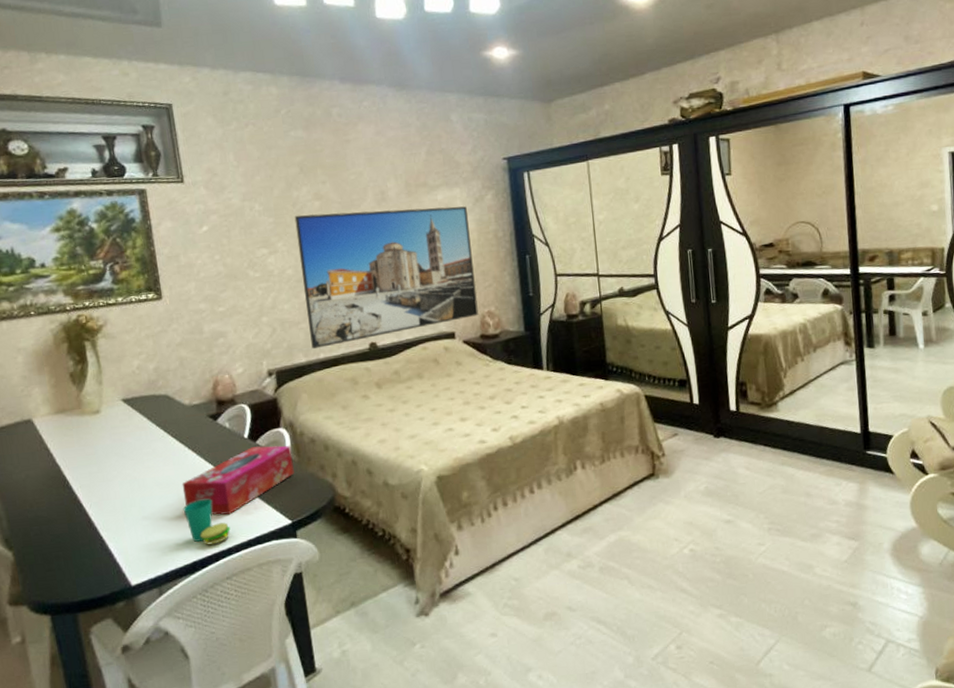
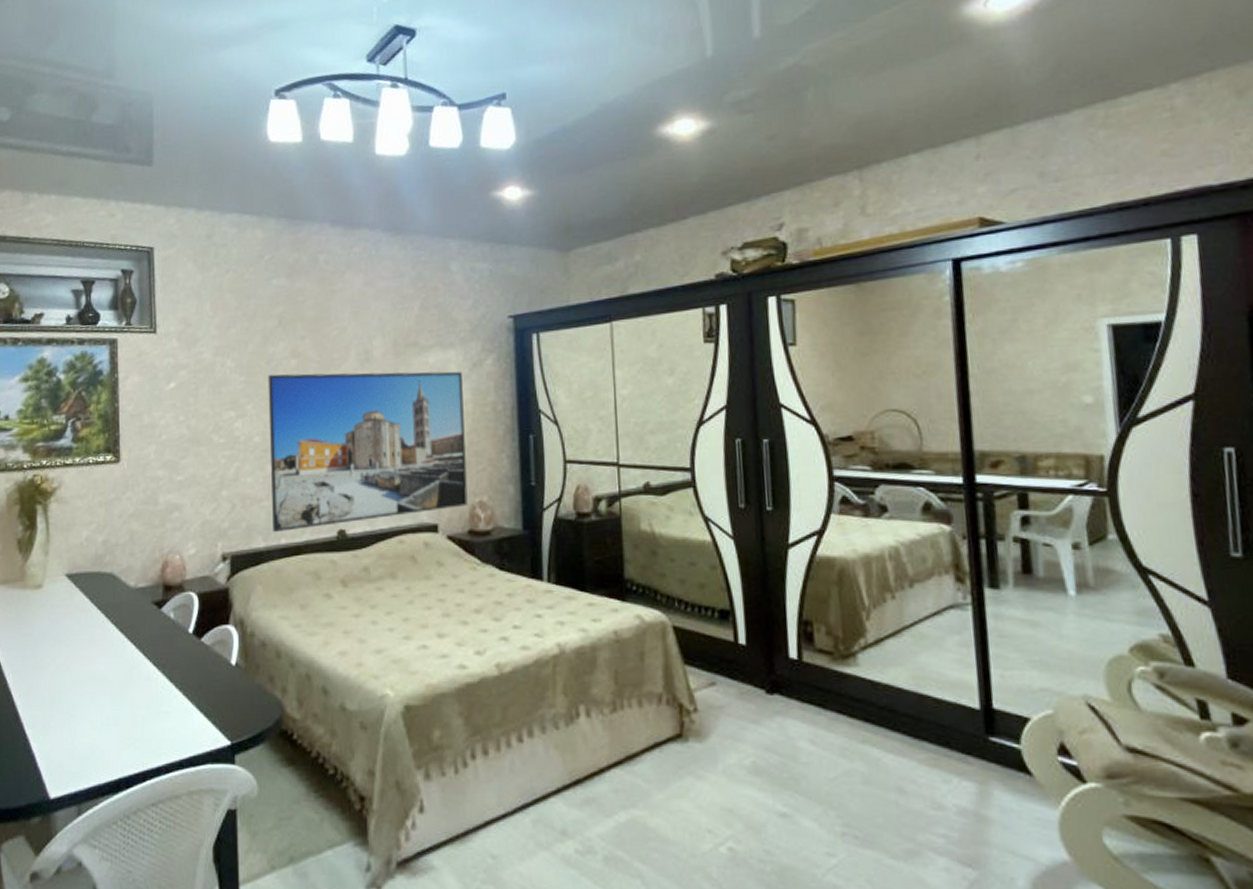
tissue box: present [182,445,294,516] -> none [116,645,240,726]
cup: present [183,498,231,545] -> none [114,702,163,760]

